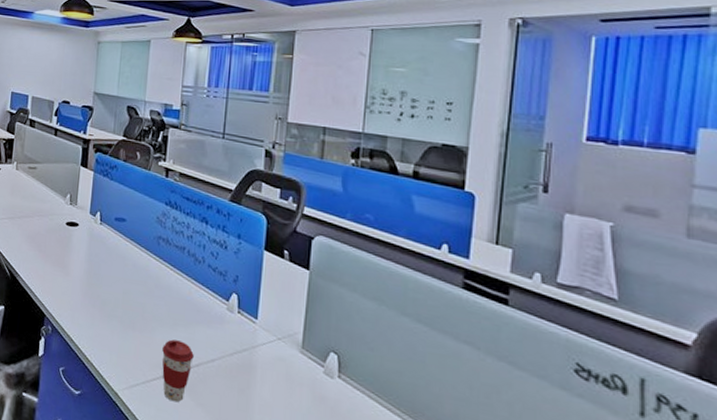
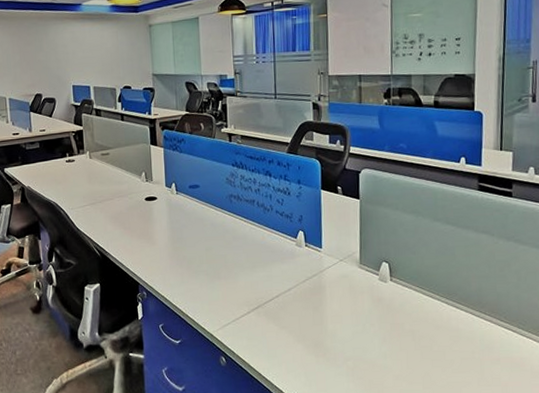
coffee cup: present [162,339,194,403] -> none [246,279,273,330]

